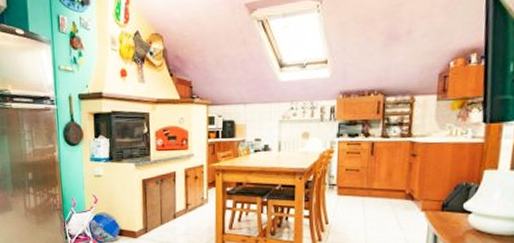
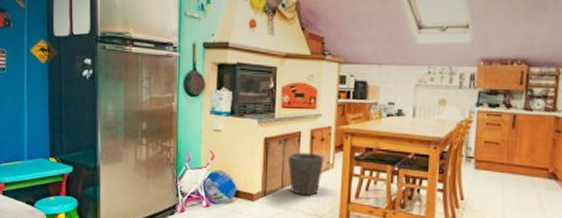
waste bin: none [165,190,199,230] -> present [288,152,325,196]

